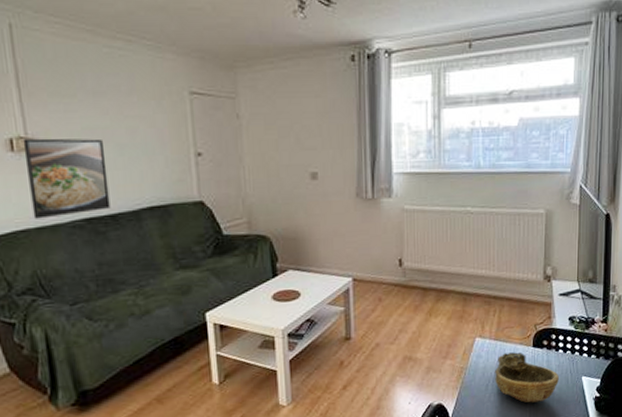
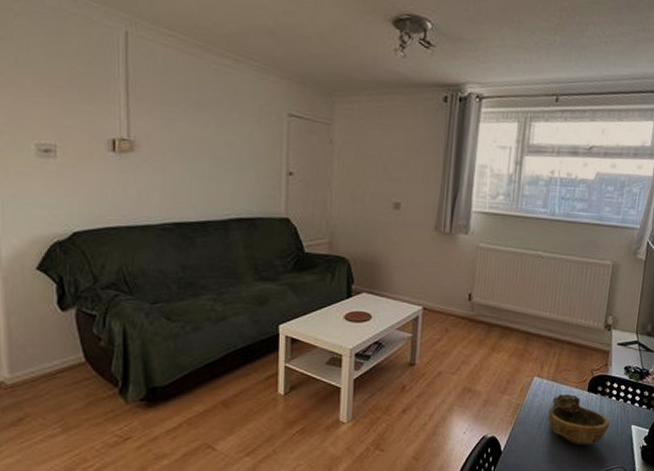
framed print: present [22,138,111,219] -> none [125,141,202,219]

